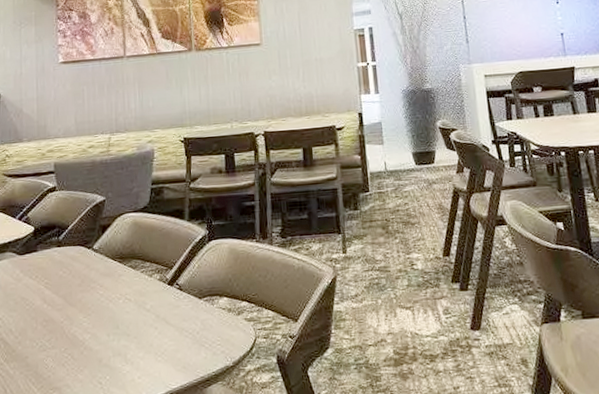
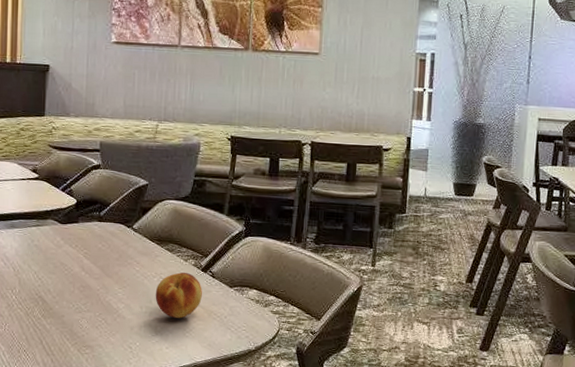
fruit: none [122,289,171,342] -> present [155,272,202,318]

